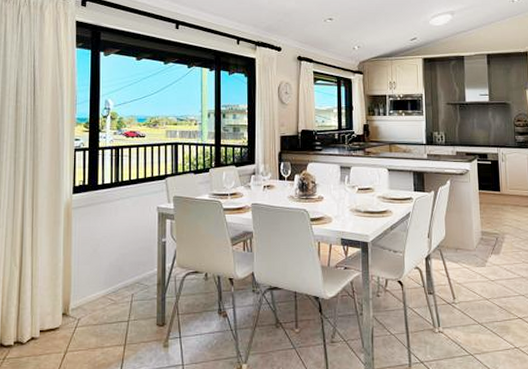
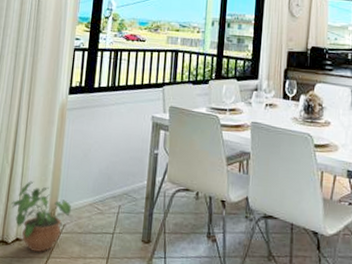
potted plant: none [23,281,85,348] -> present [11,181,72,252]

